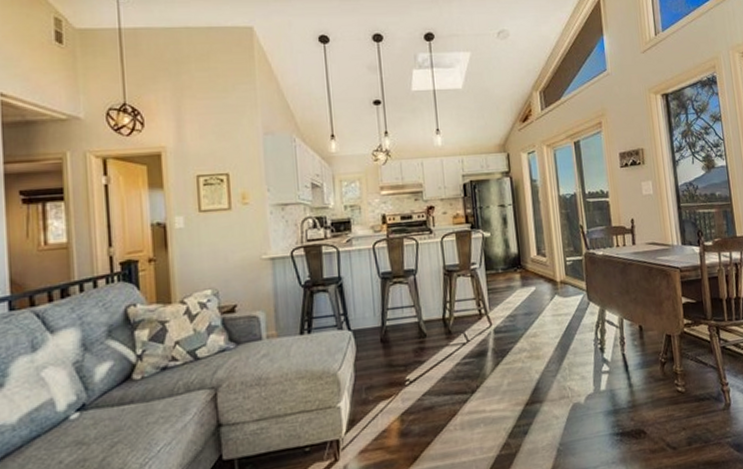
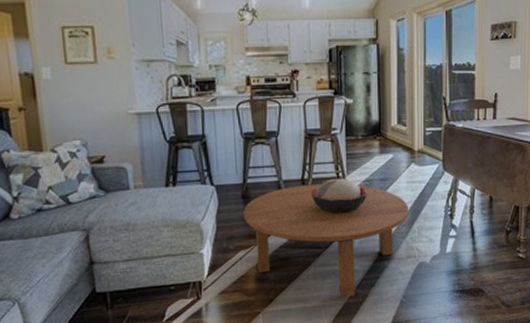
coffee table: none [383,321,557,450] -> present [244,183,408,298]
decorative bowl: none [452,315,512,355] -> present [310,178,367,214]

